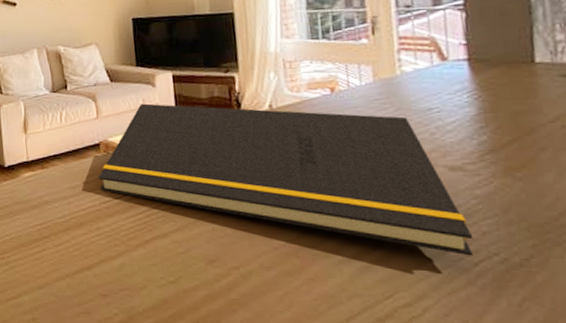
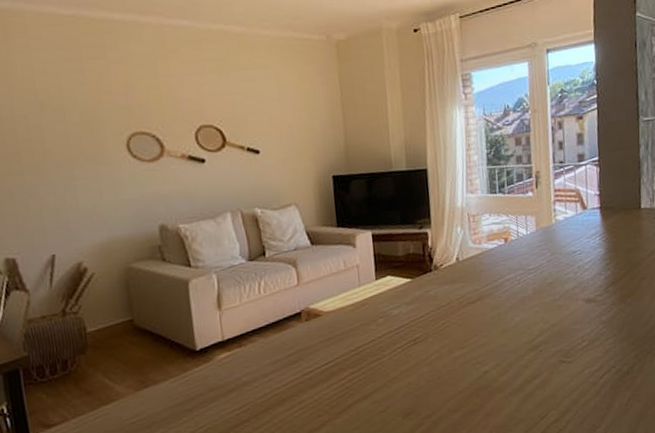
notepad: present [98,103,474,256] -> none [300,260,600,372]

